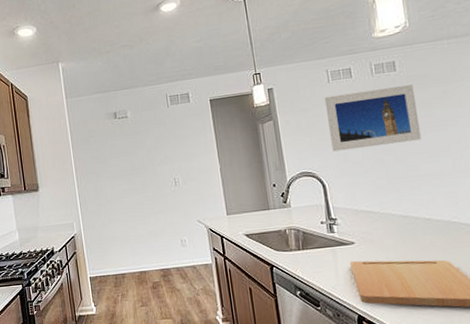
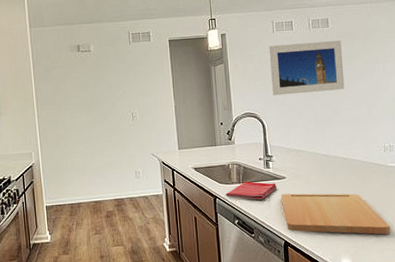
dish towel: none [283,248,344,269] -> present [225,181,277,201]

